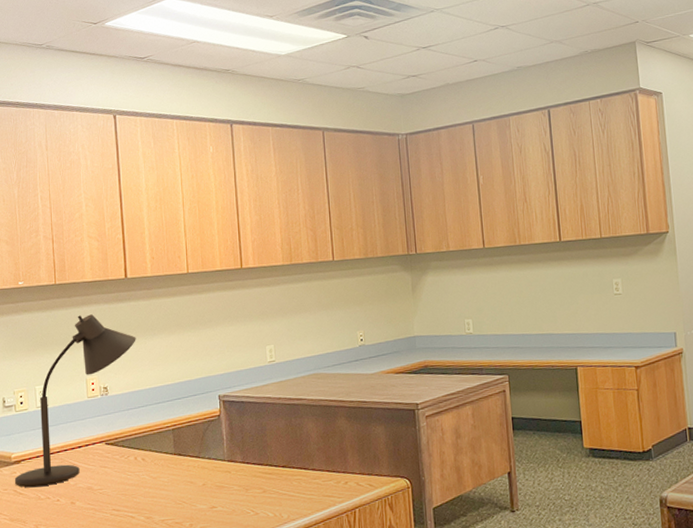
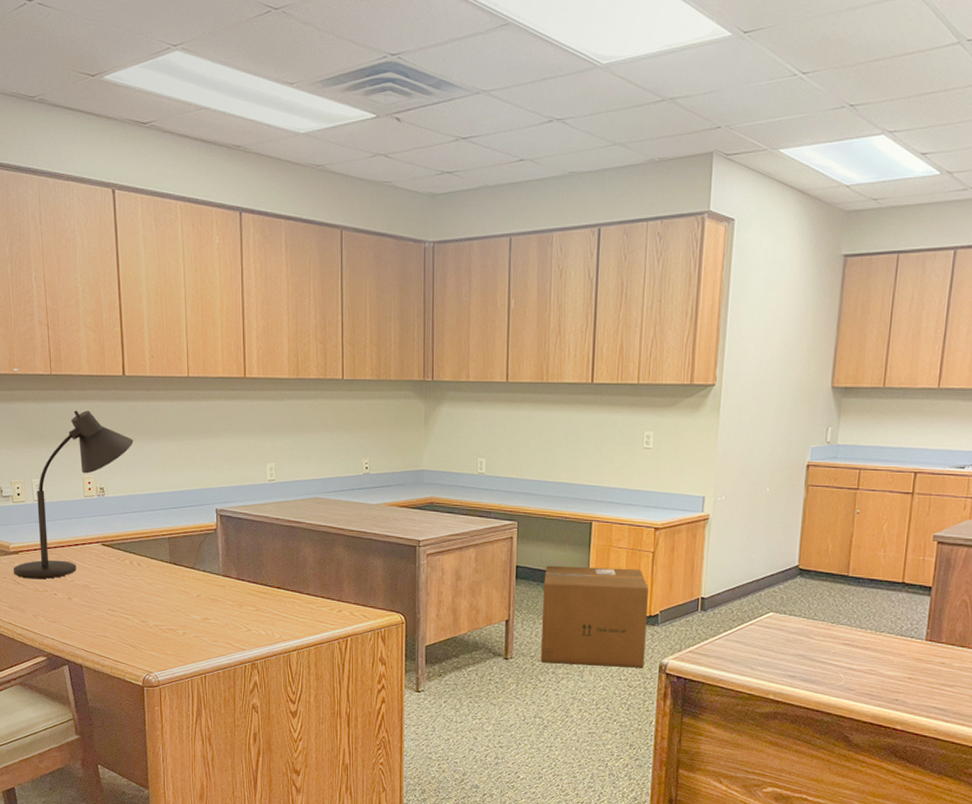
box: none [539,407,646,511] -> present [541,565,648,668]

